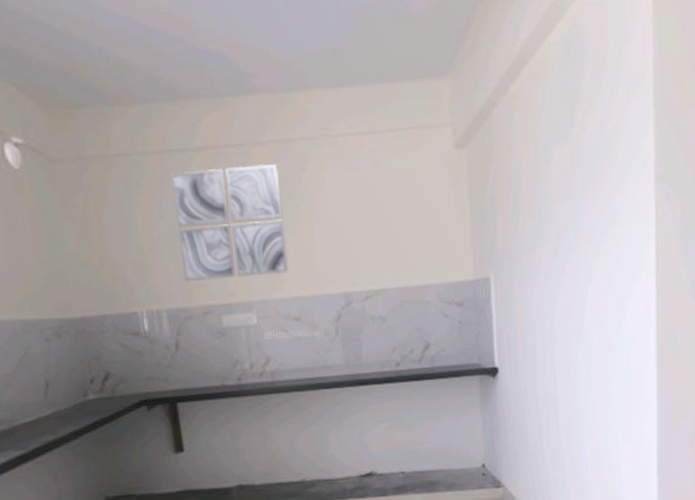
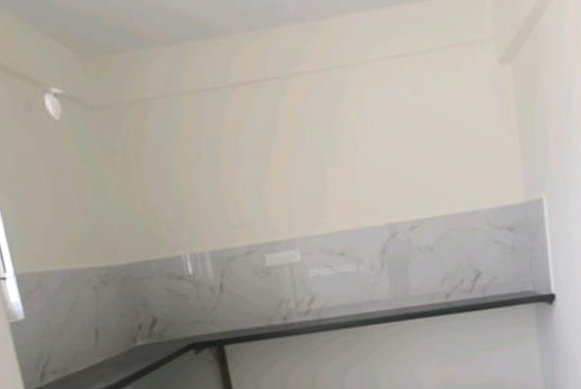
wall art: present [170,163,289,282] -> none [207,94,331,223]

